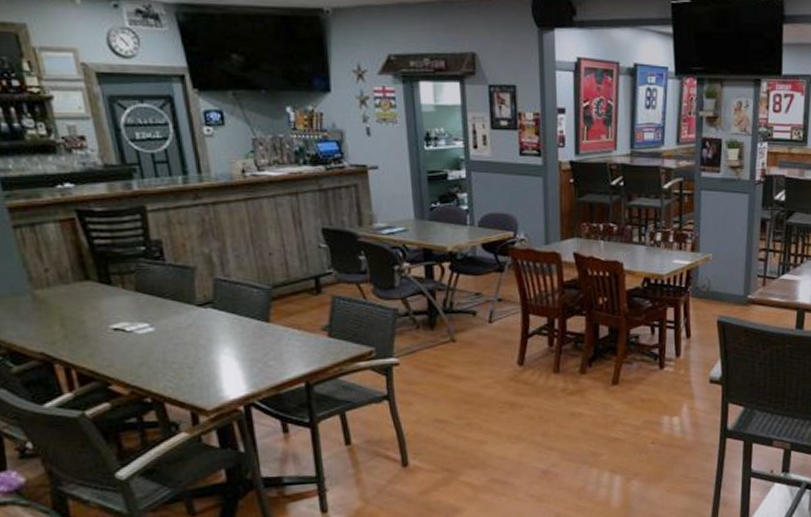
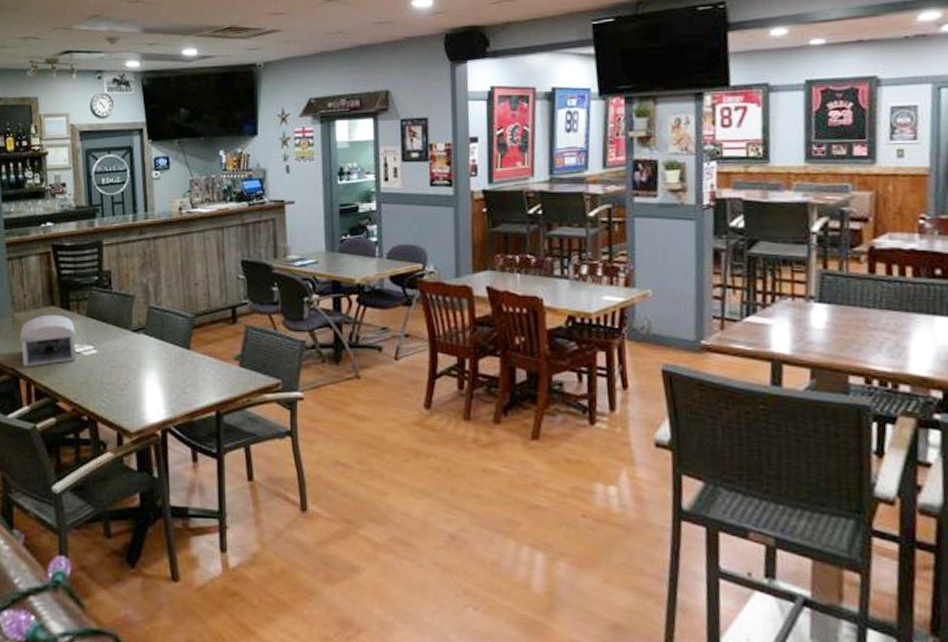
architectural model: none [46,290,129,351] -> present [19,314,77,367]

